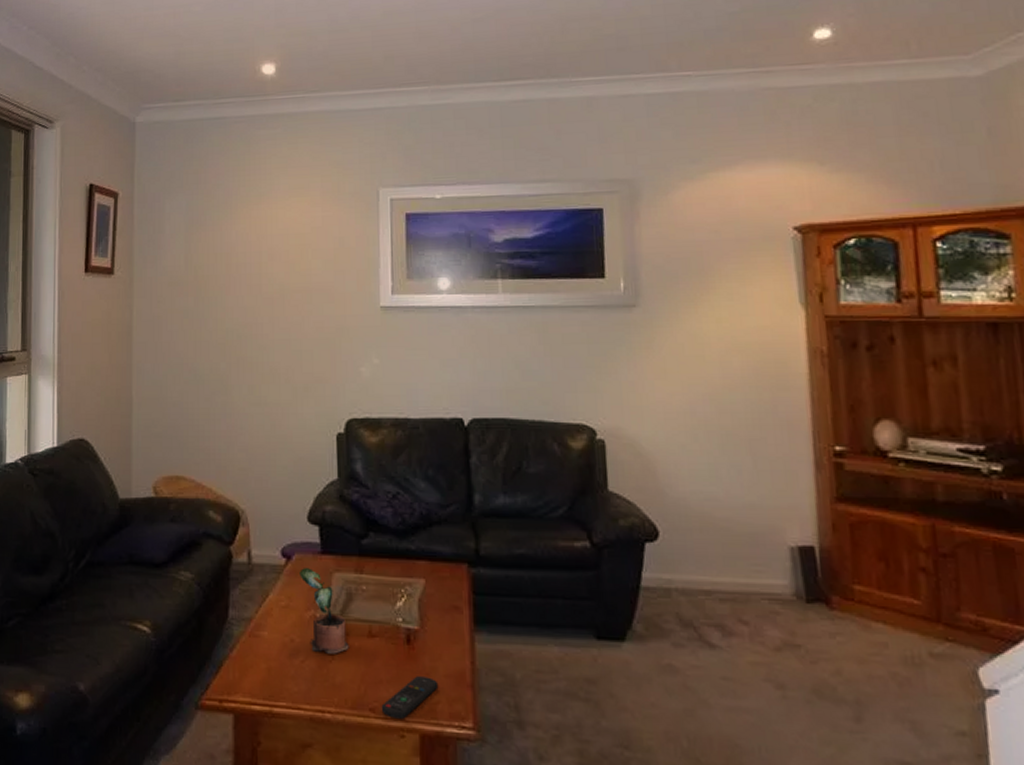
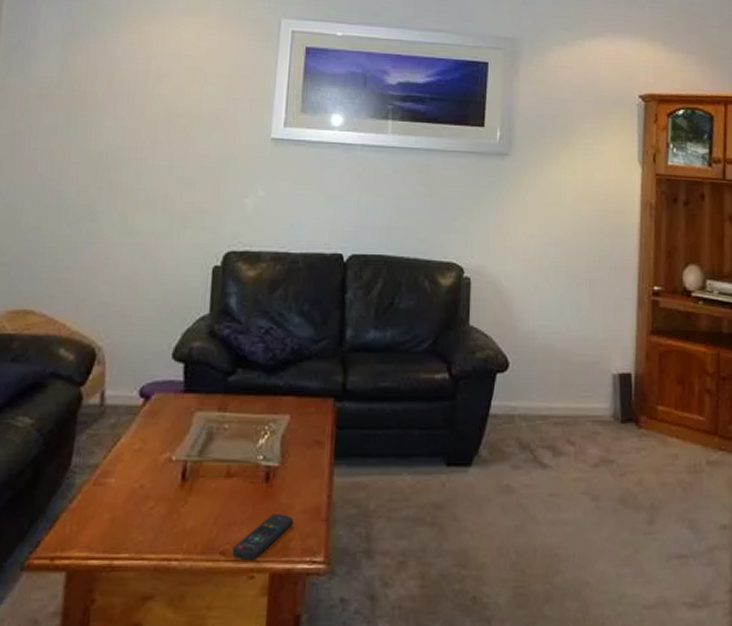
potted plant: present [299,568,349,654] -> none [157,408,205,498]

